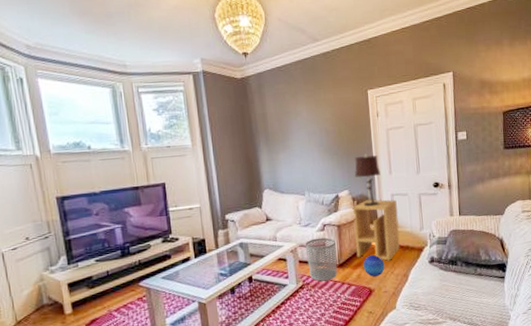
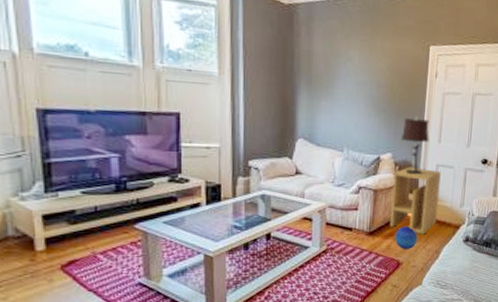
waste bin: present [306,237,337,282] -> none [335,201,369,248]

